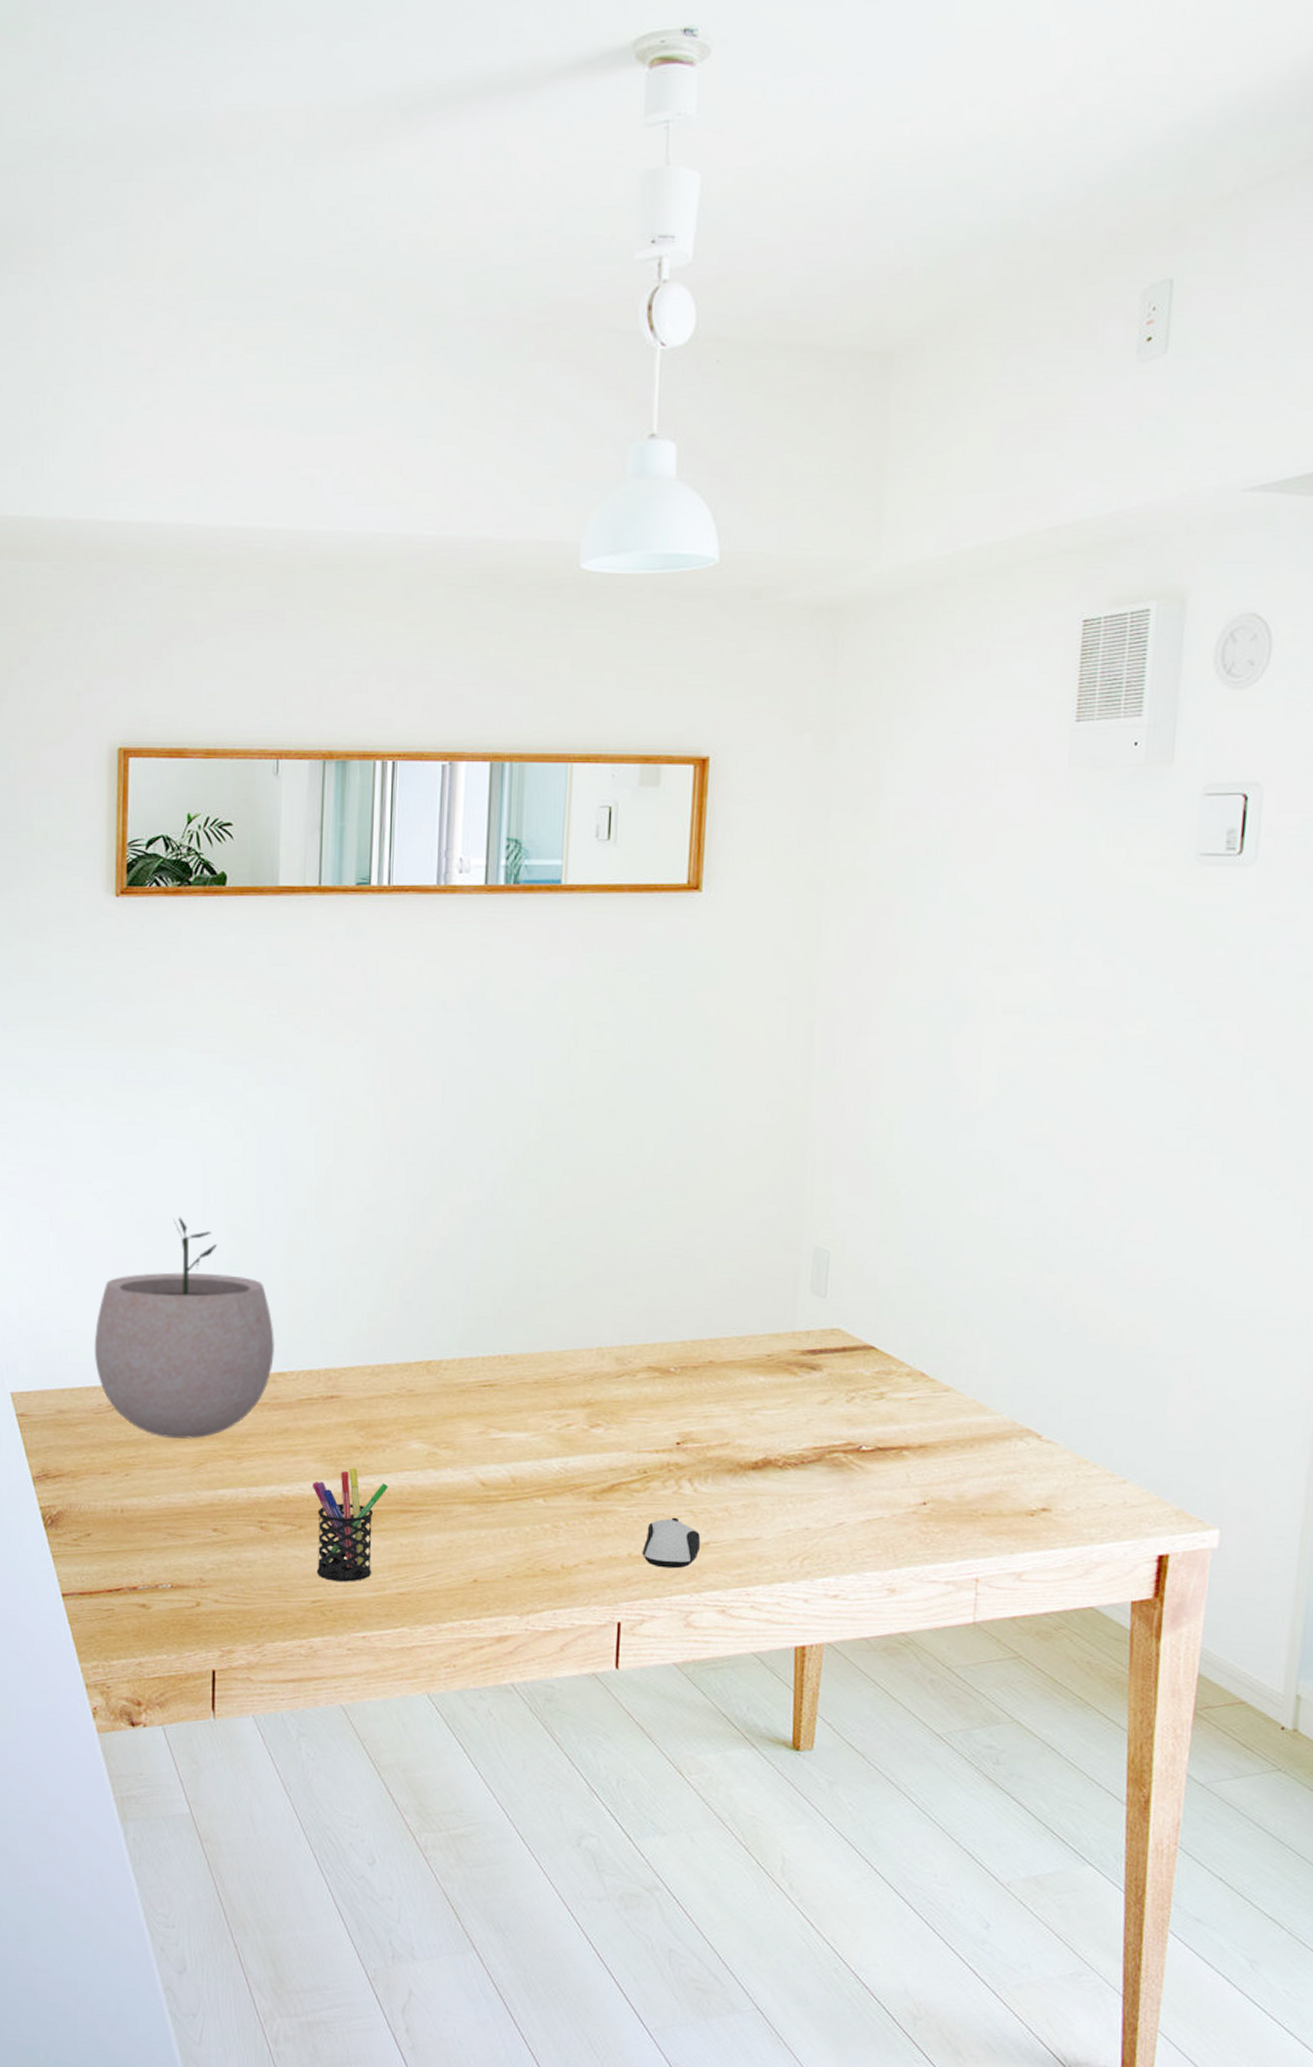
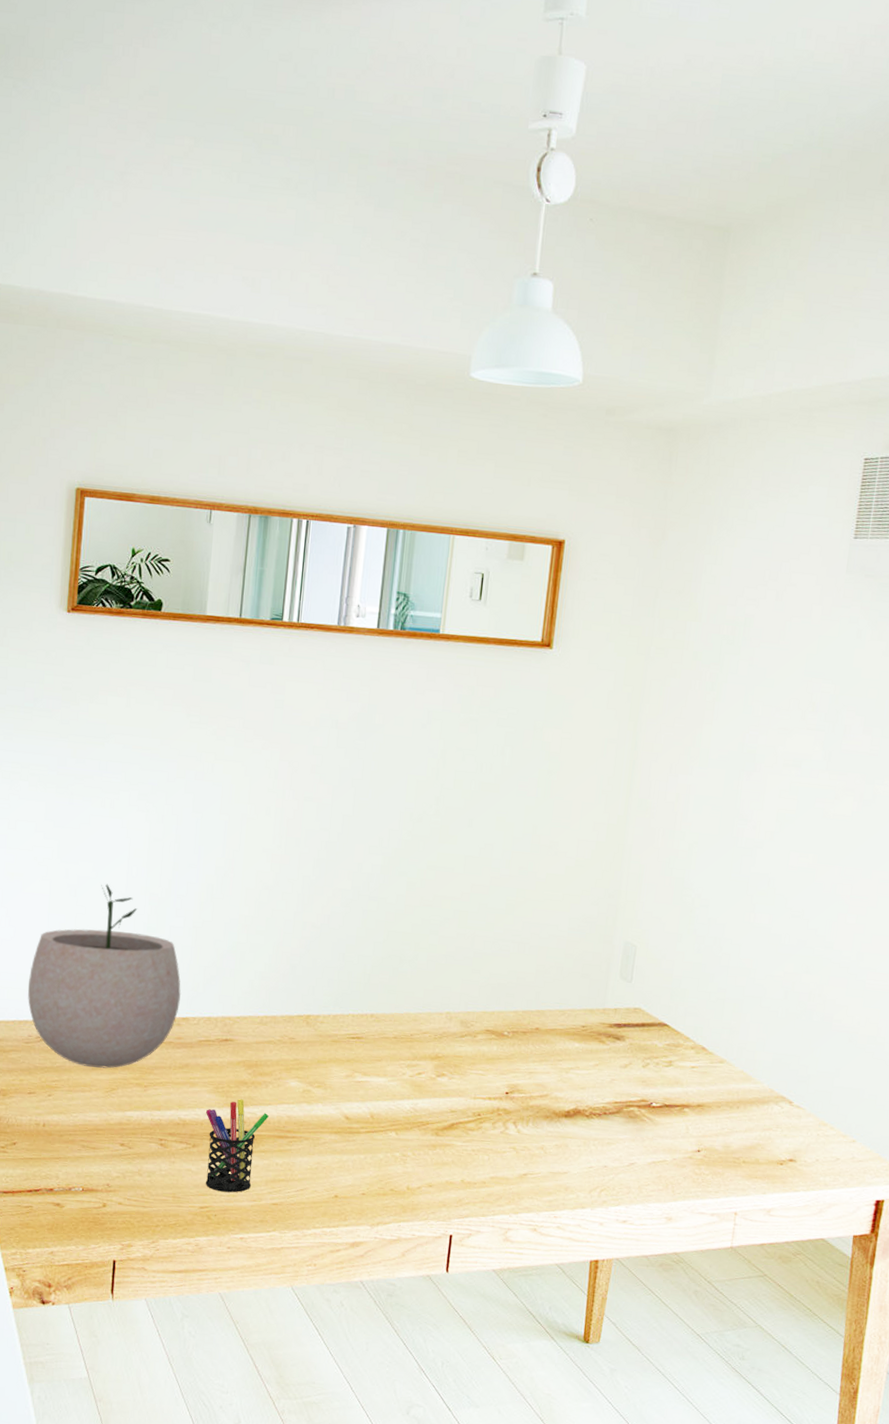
computer mouse: present [642,1517,700,1569] -> none [472,1152,520,1194]

